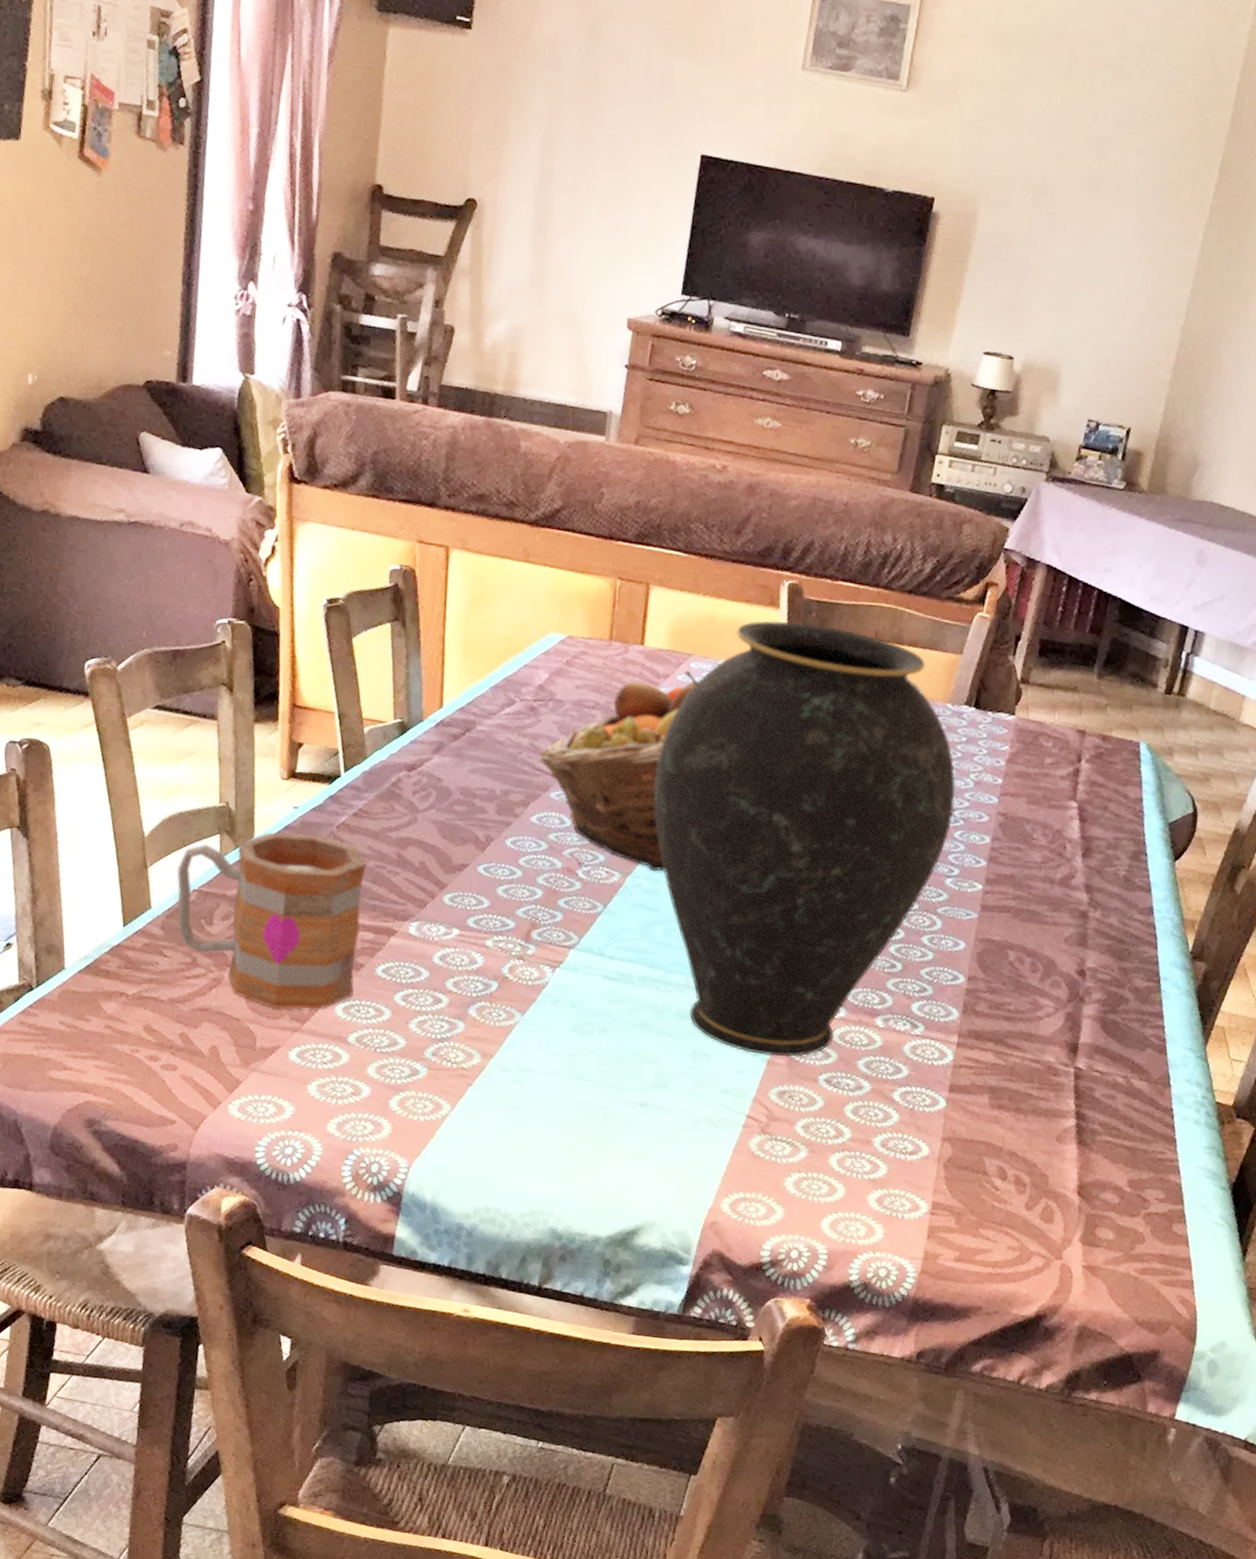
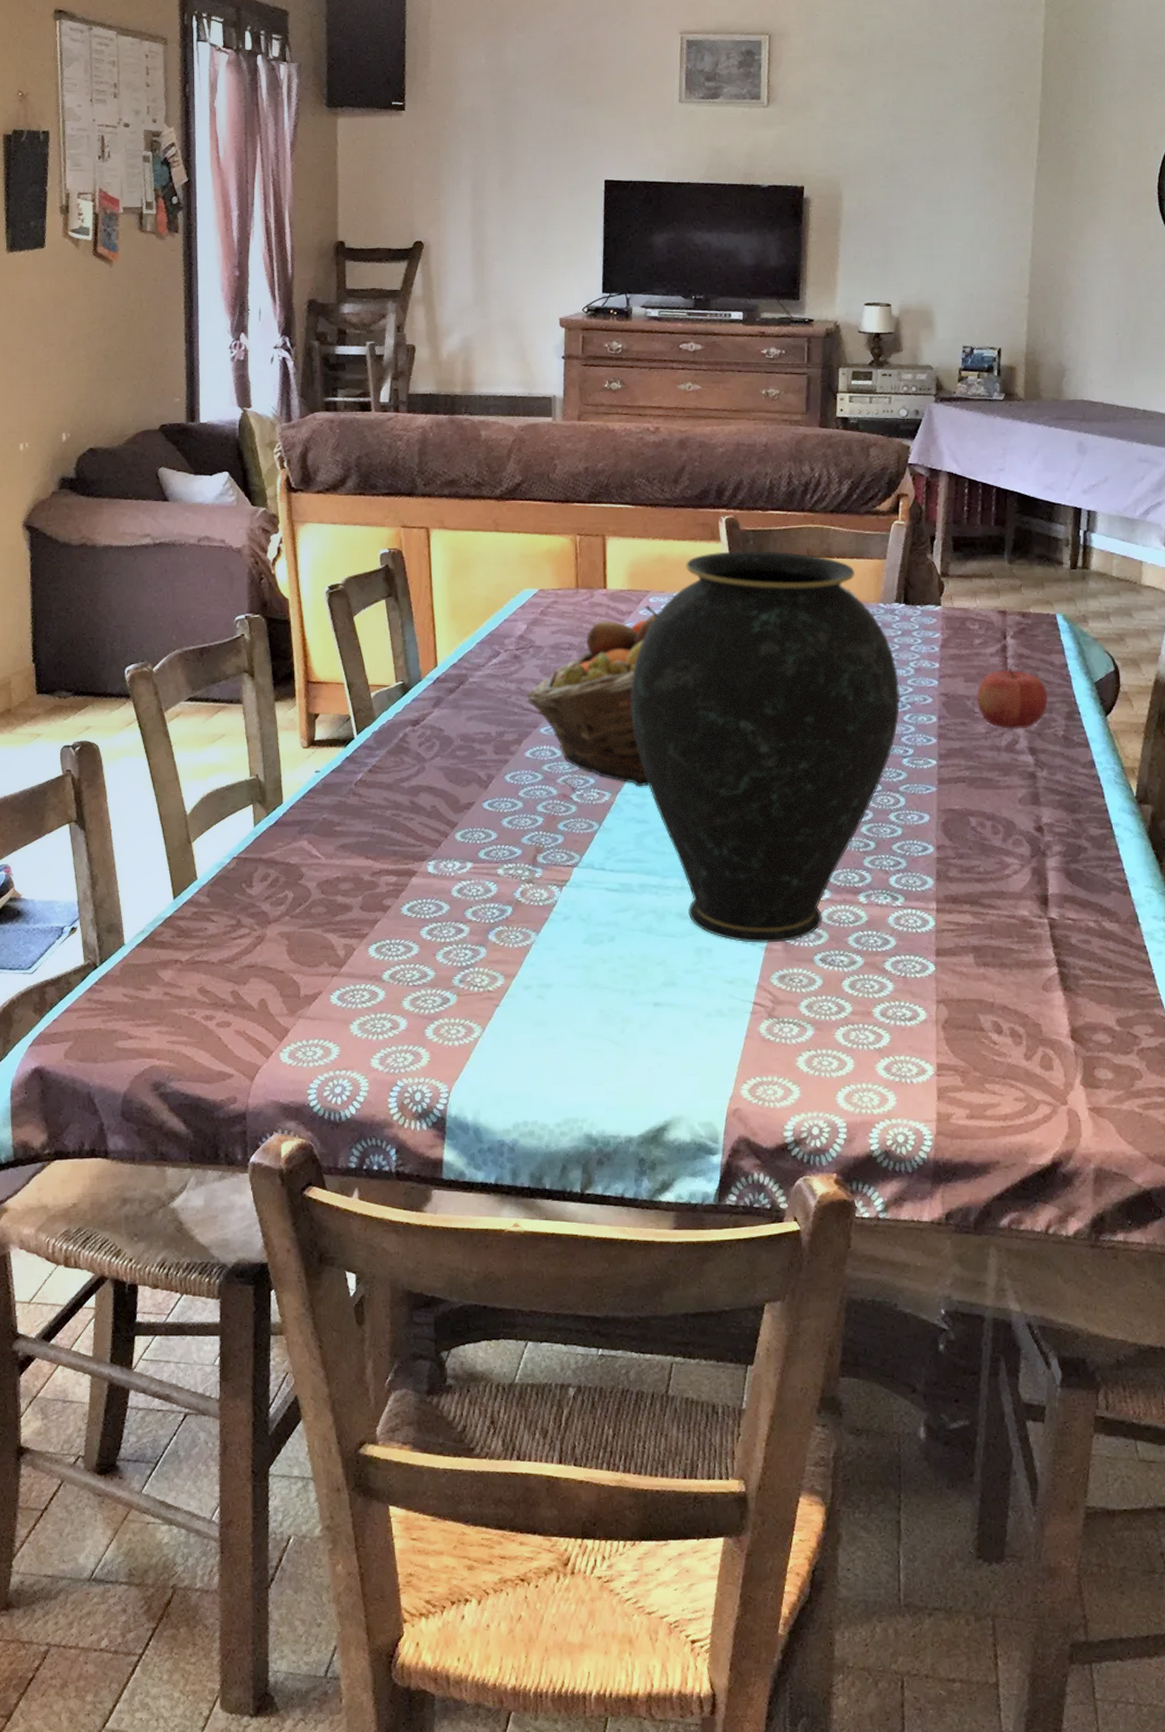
mug: present [176,832,367,1009] -> none [217,792,384,957]
fruit: none [1036,793,1116,863] -> present [976,667,1047,729]

